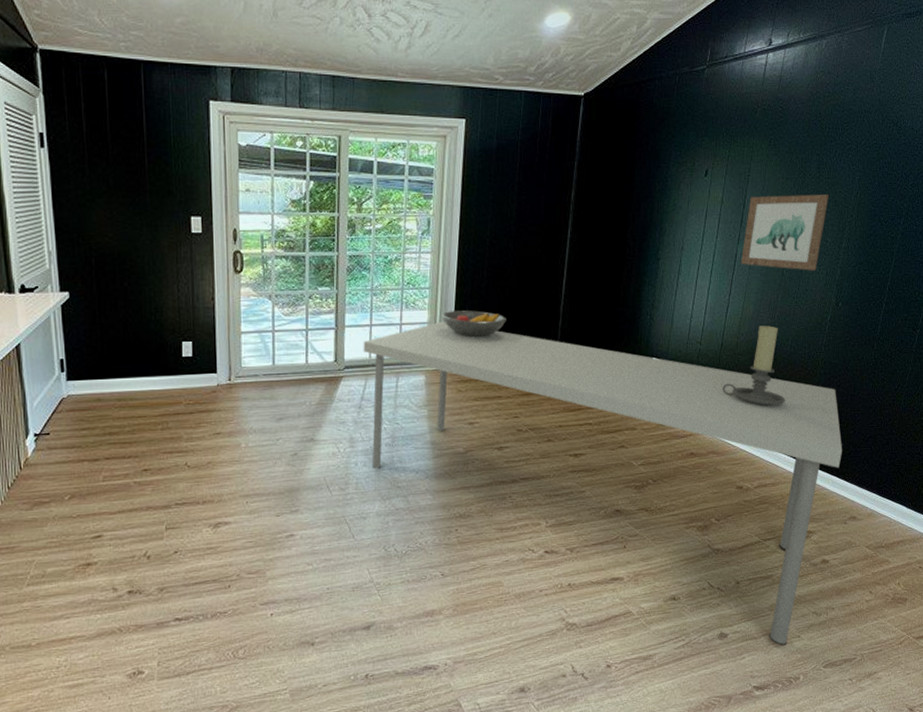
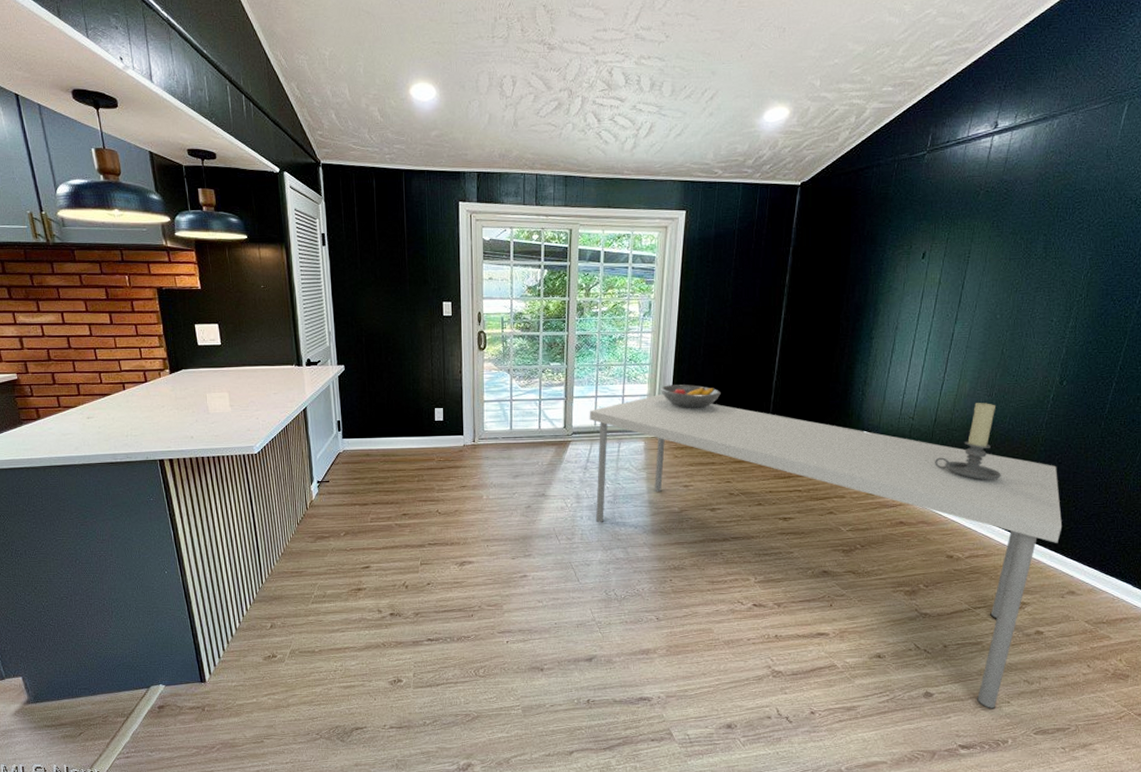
wall art: present [740,195,829,271] -> none [957,274,1056,350]

